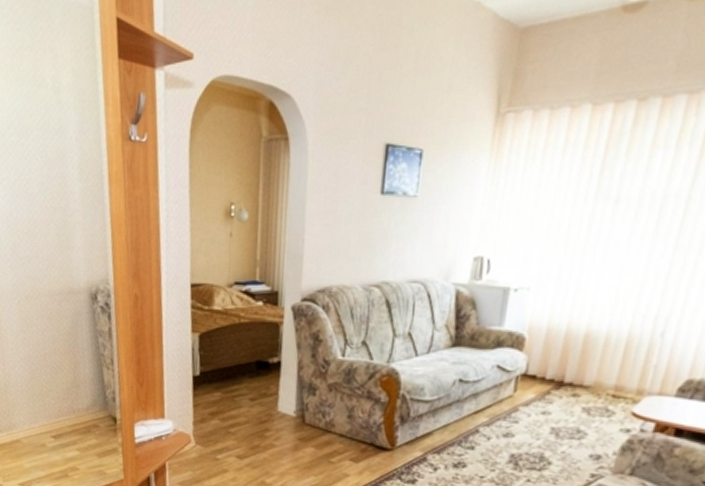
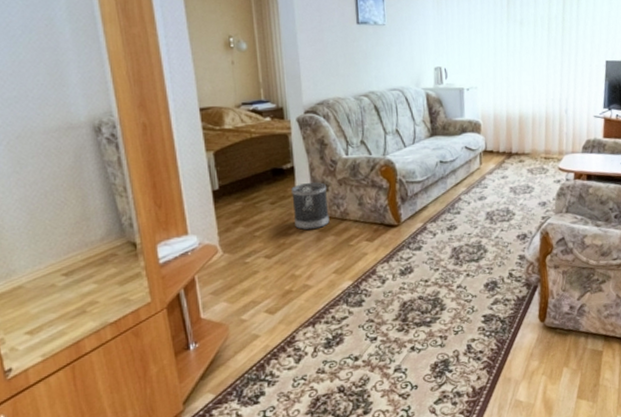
wastebasket: none [273,382,315,437] -> present [291,182,330,230]

